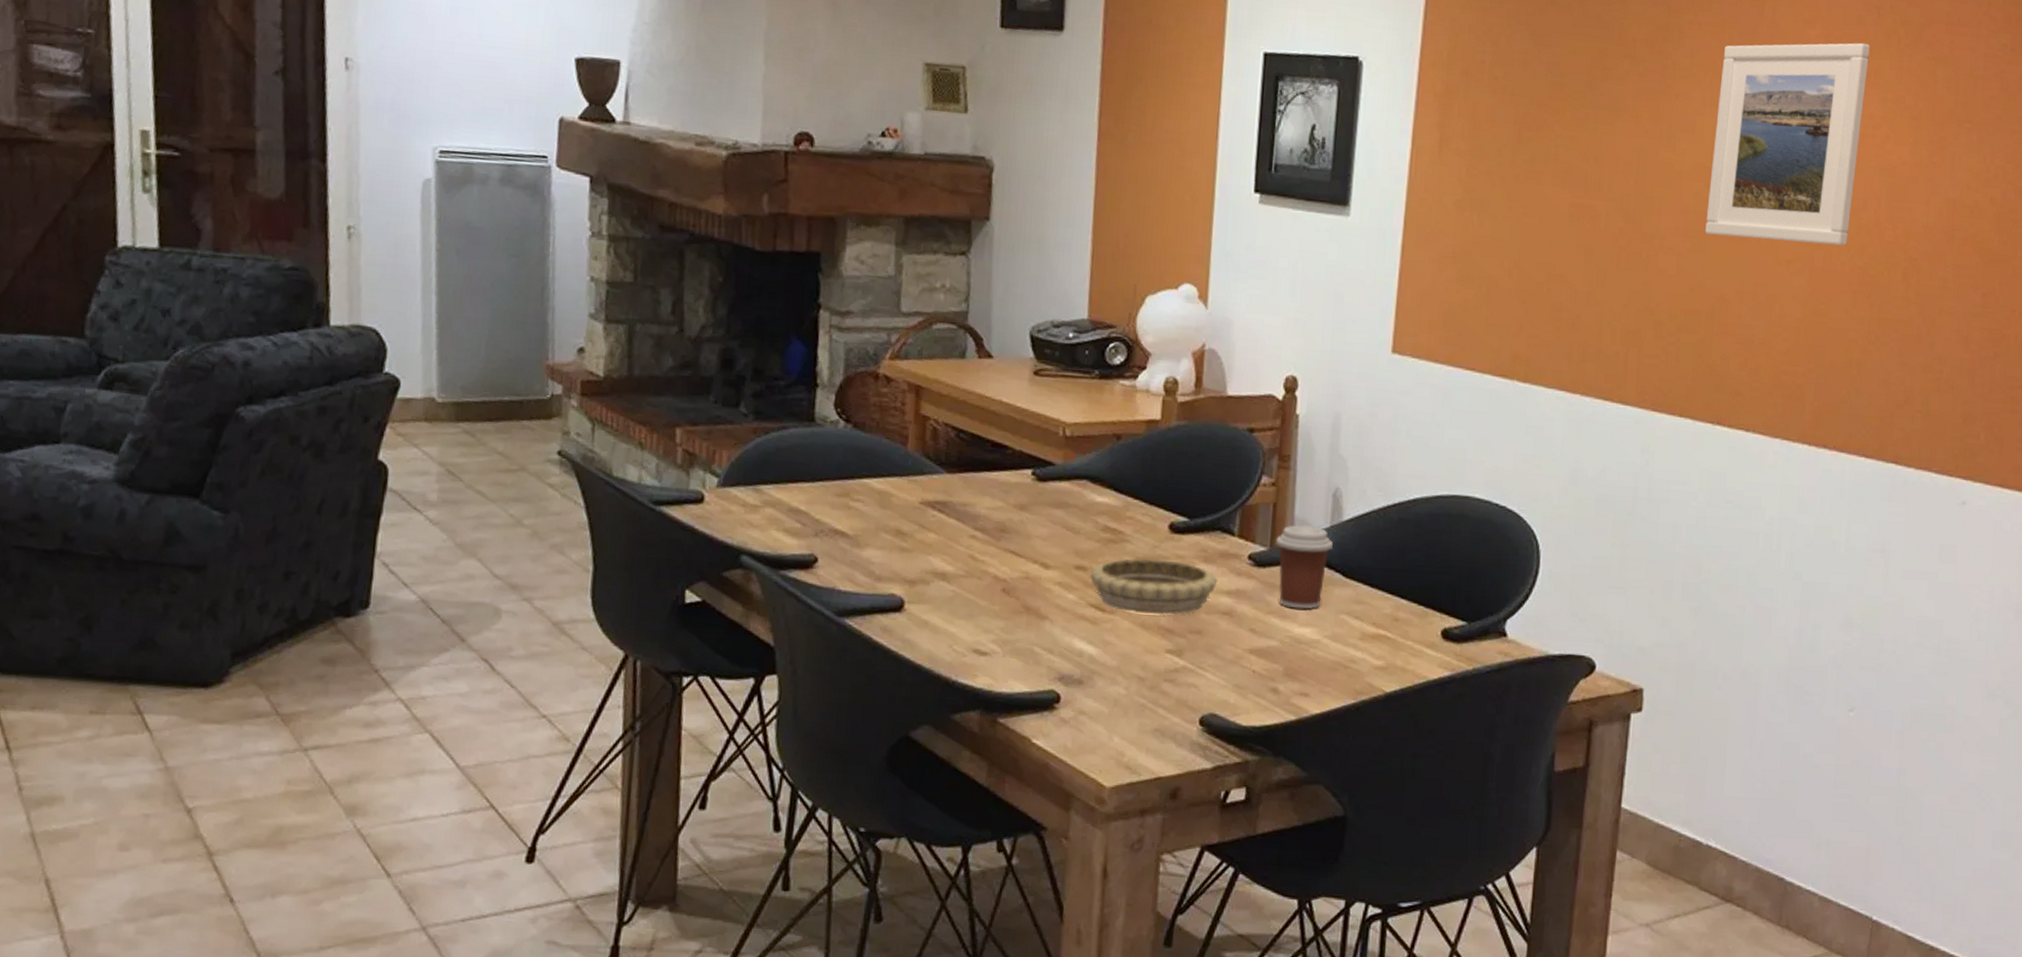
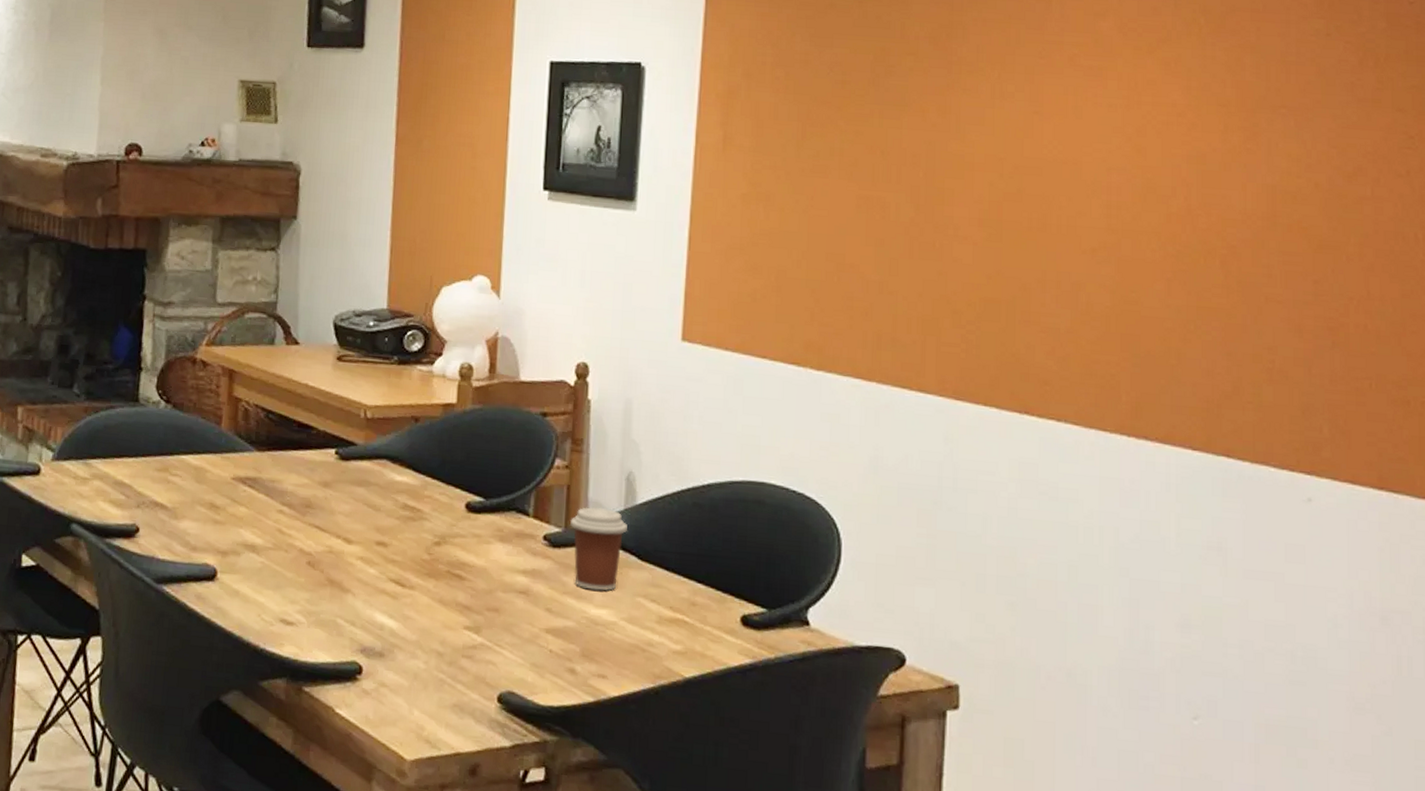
decorative bowl: present [1089,558,1218,616] -> none [389,535,514,593]
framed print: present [1705,42,1870,246] -> none [1001,33,1168,234]

